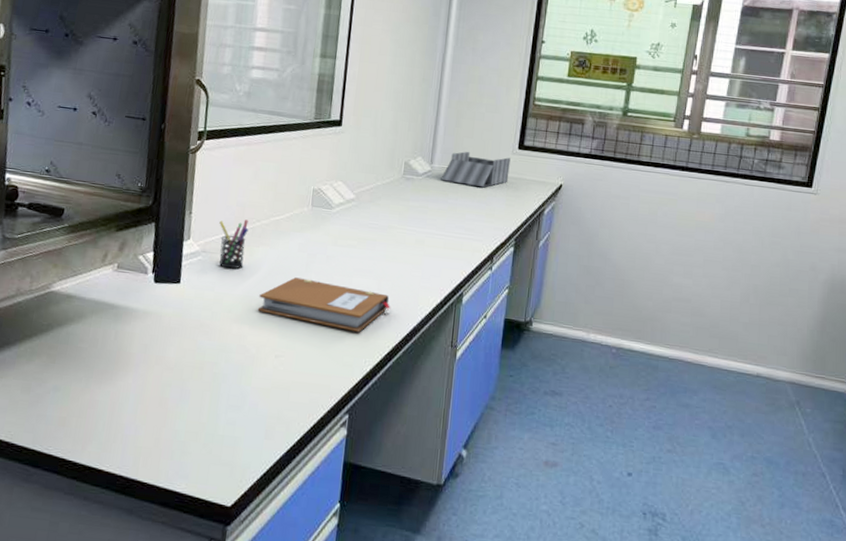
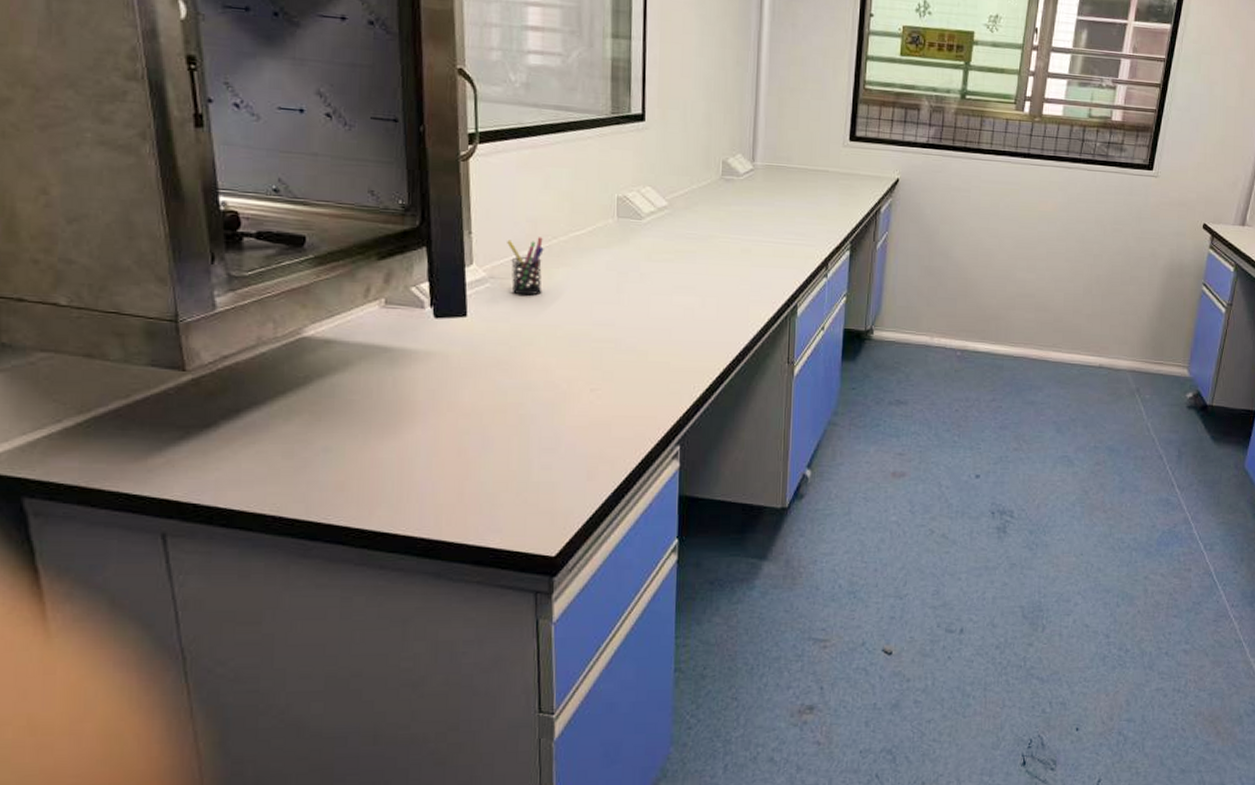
notebook: present [257,277,391,332] -> none [564,300,719,355]
desk organizer: present [441,151,510,188] -> none [765,145,841,186]

